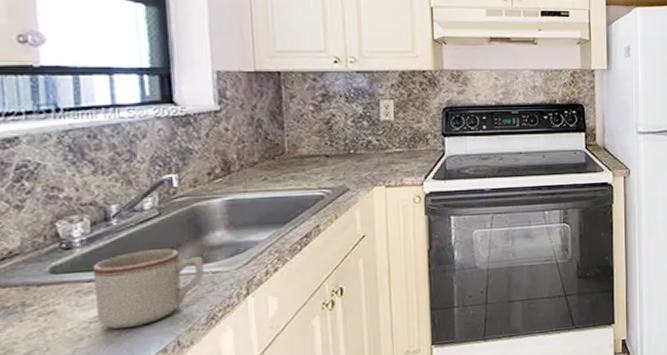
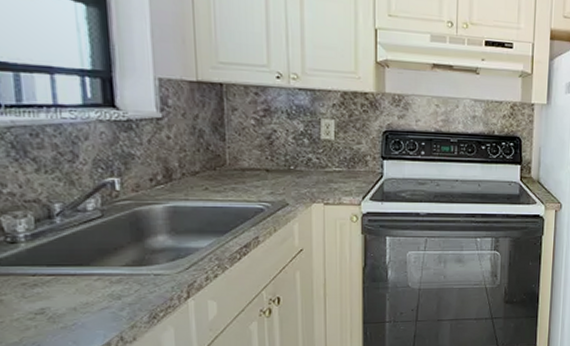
mug: present [92,248,205,329] -> none [37,249,147,322]

